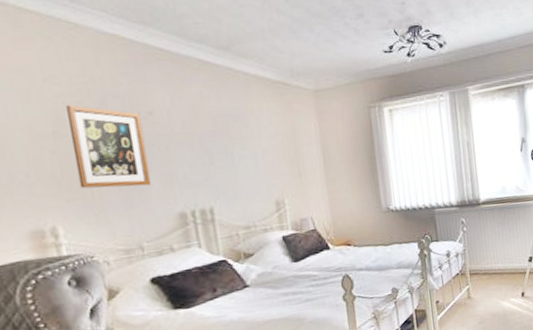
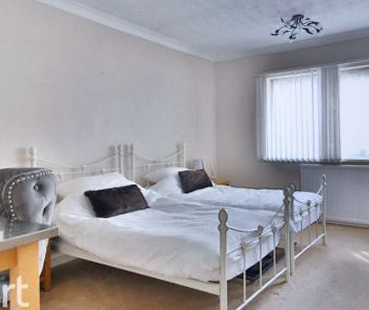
wall art: present [66,104,152,189] -> none [51,65,95,124]

